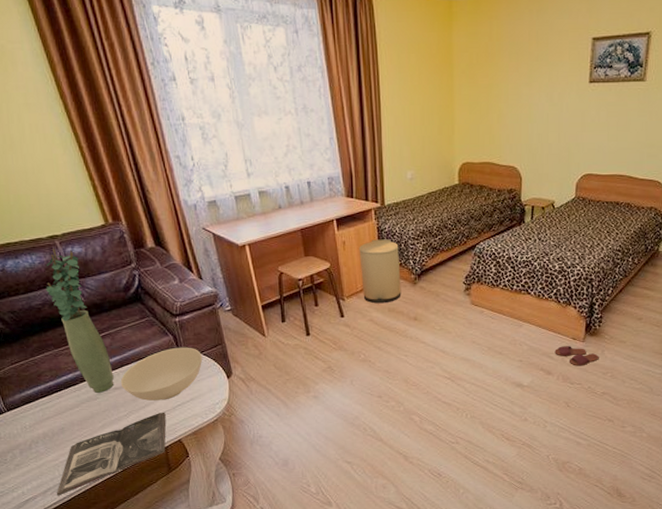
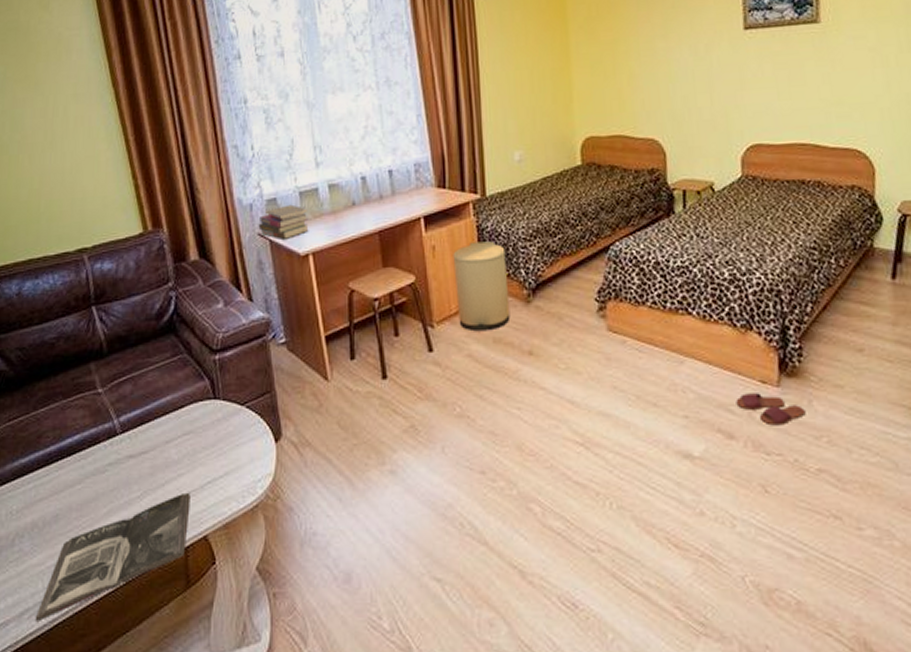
vase: present [46,249,114,393] -> none [64,265,130,462]
bowl: present [120,347,203,401] -> none [137,396,245,475]
books: none [202,206,244,233] -> present [258,204,309,239]

